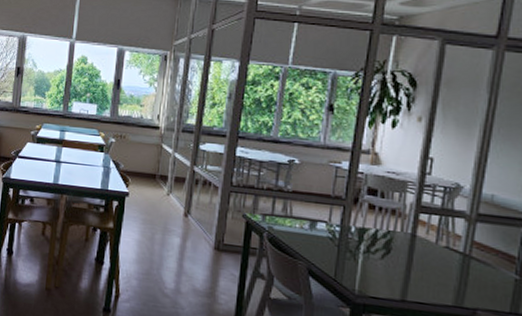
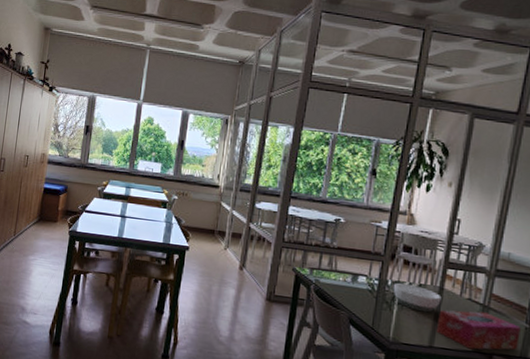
bowl: none [357,229,414,263] -> present [393,282,442,313]
tissue box: none [408,259,509,305] -> present [436,310,521,350]

